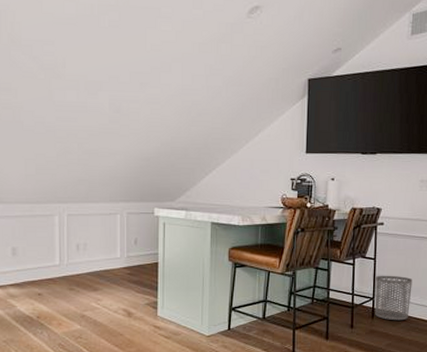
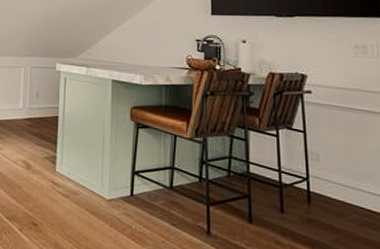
waste bin: present [374,275,413,321] -> none [307,151,360,212]

